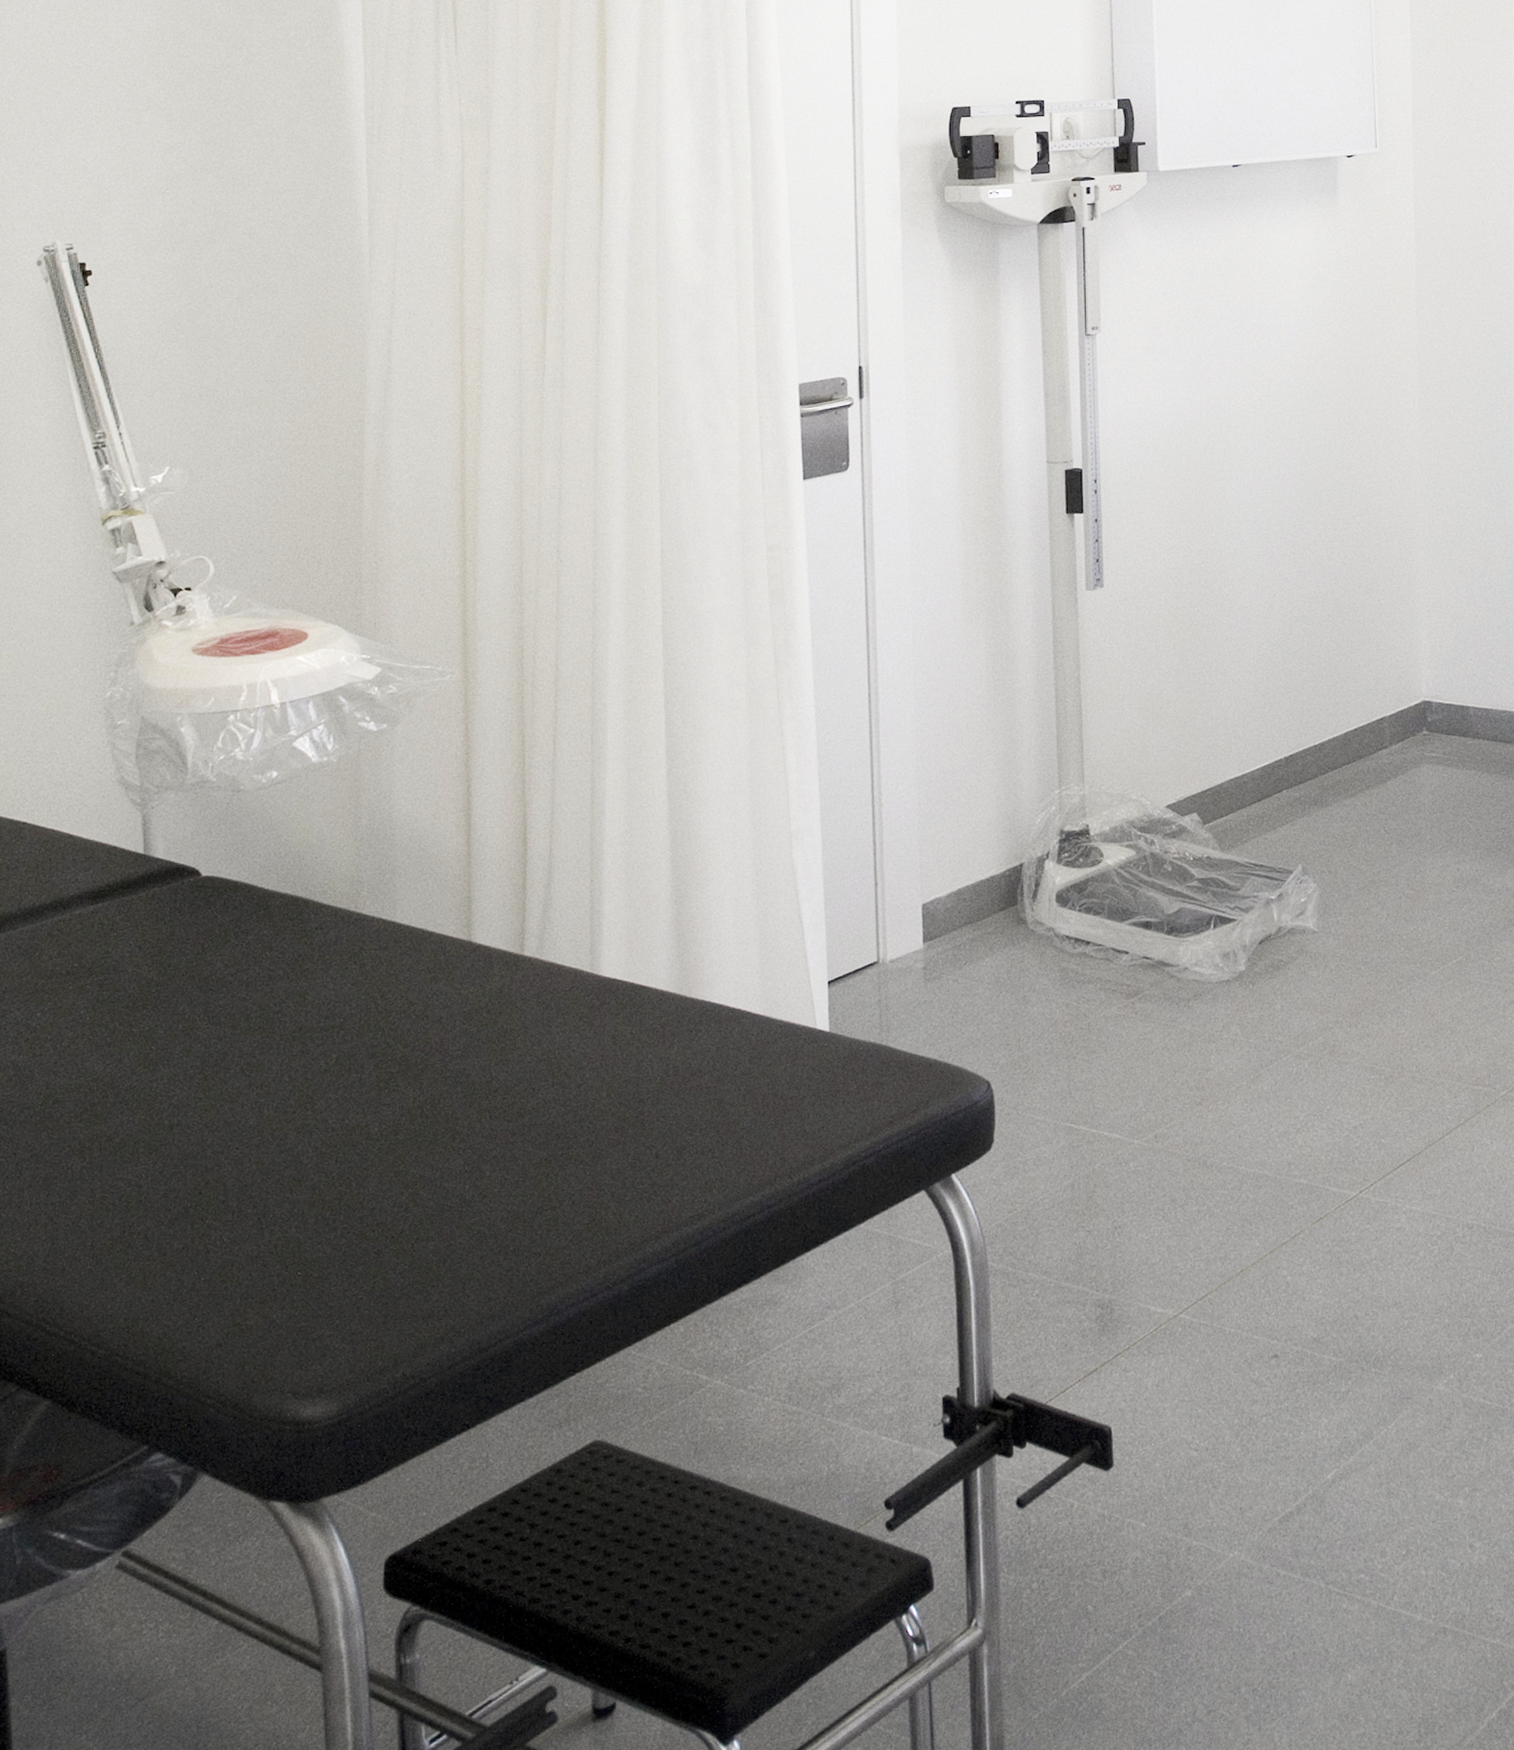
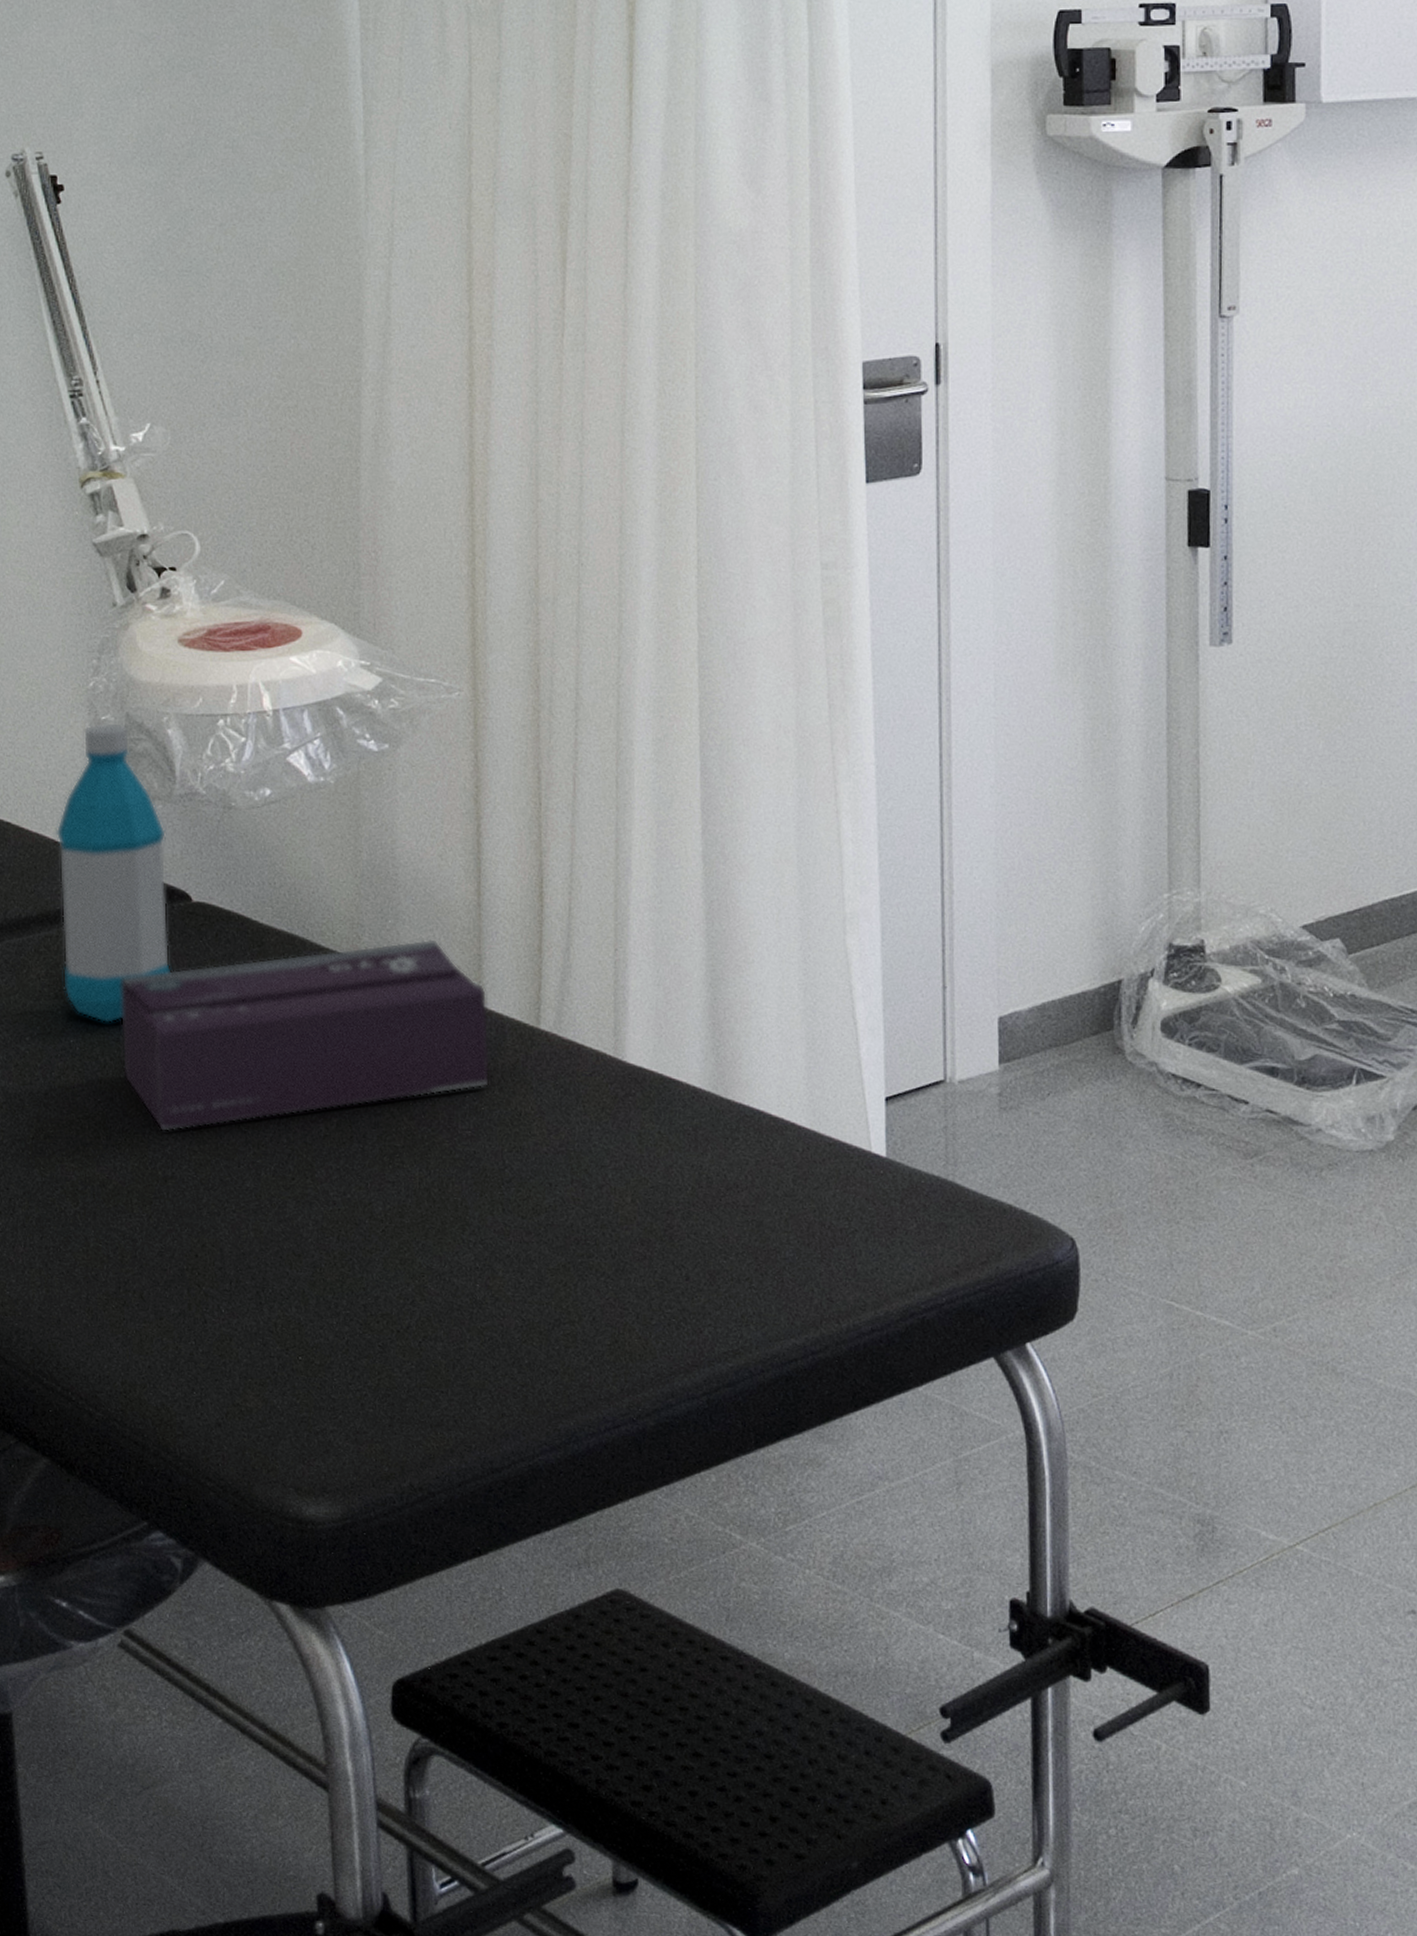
water bottle: none [71,725,182,993] -> present [56,722,173,1024]
tissue box: none [131,888,478,1084] -> present [121,939,489,1132]

